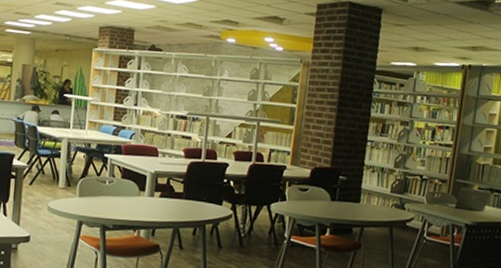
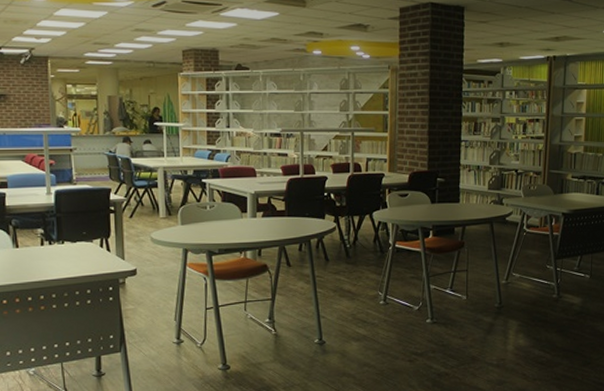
laptop: present [445,187,492,212] -> none [541,177,585,200]

